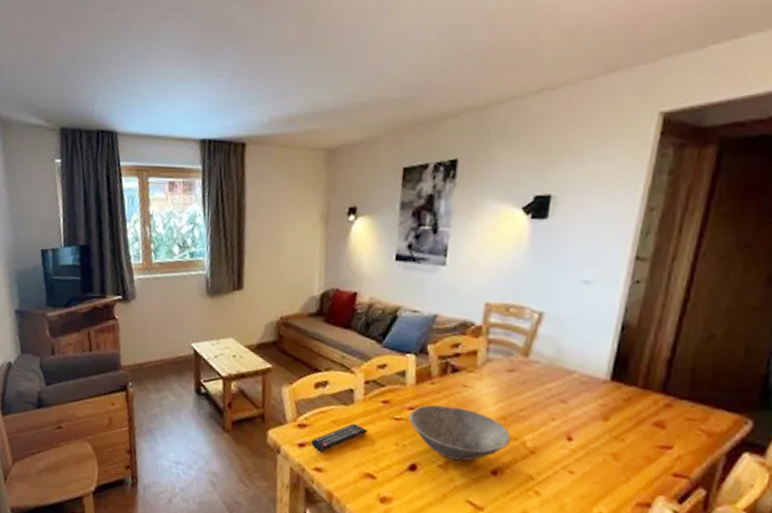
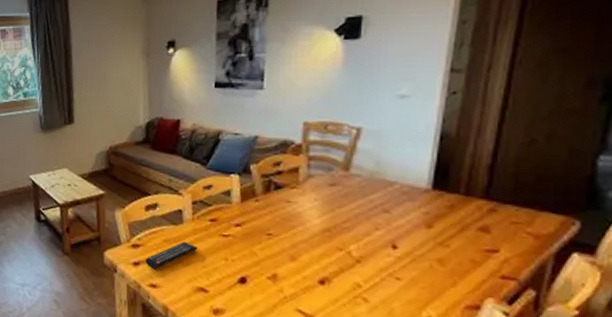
bowl: present [408,404,511,461] -> none [236,220,336,273]

